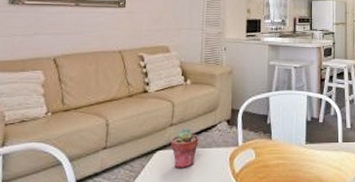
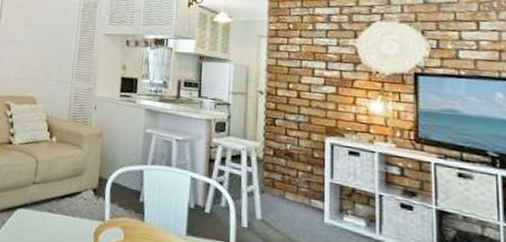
potted succulent: present [170,127,199,168] -> none [32,188,62,234]

